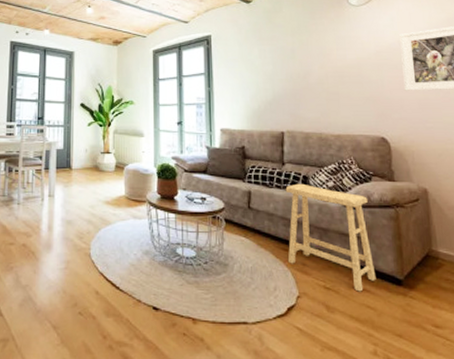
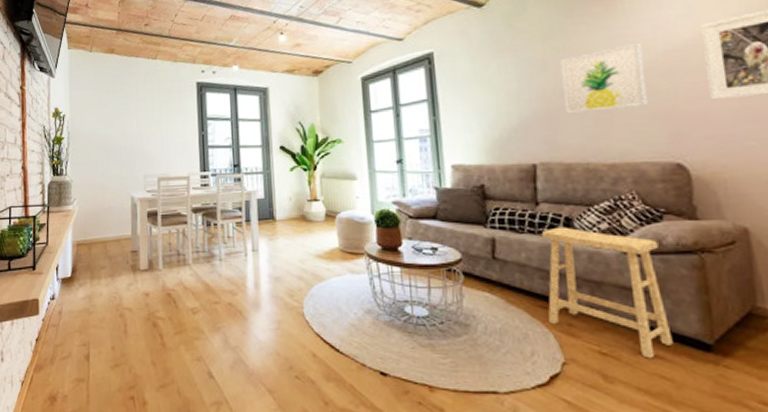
wall art: none [304,43,364,94] -> present [560,42,649,114]

